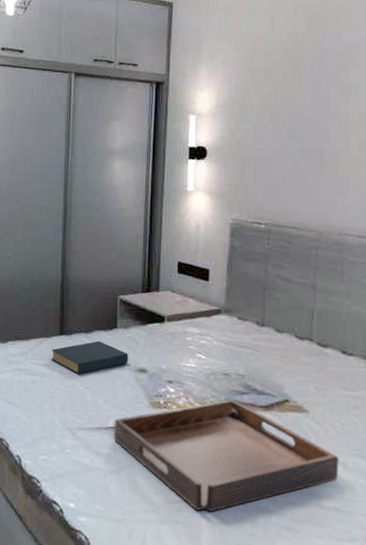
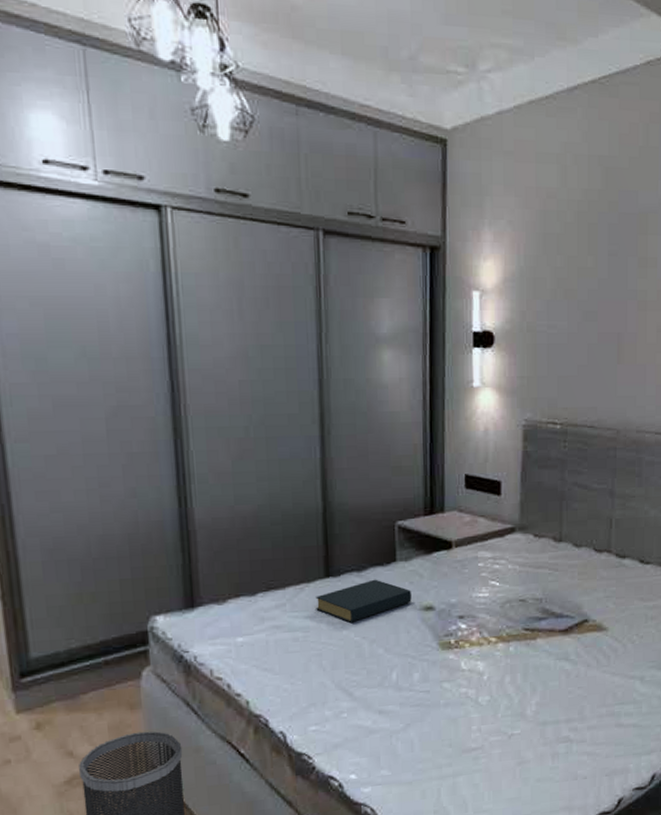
serving tray: present [114,399,339,512] -> none [398,627,637,754]

